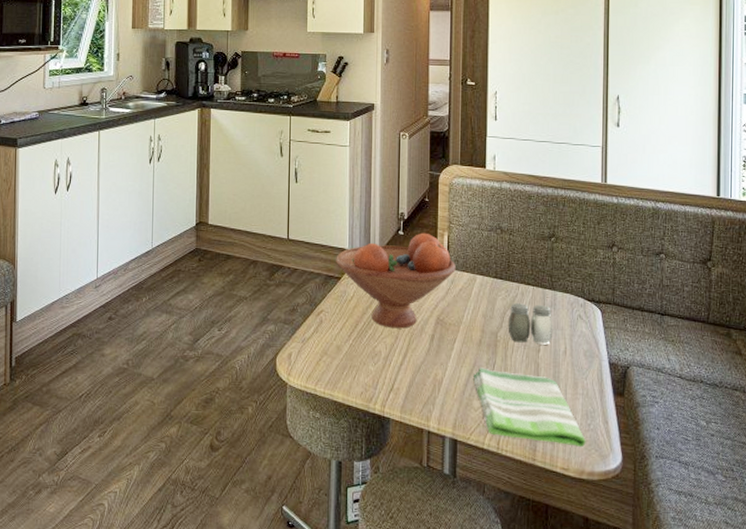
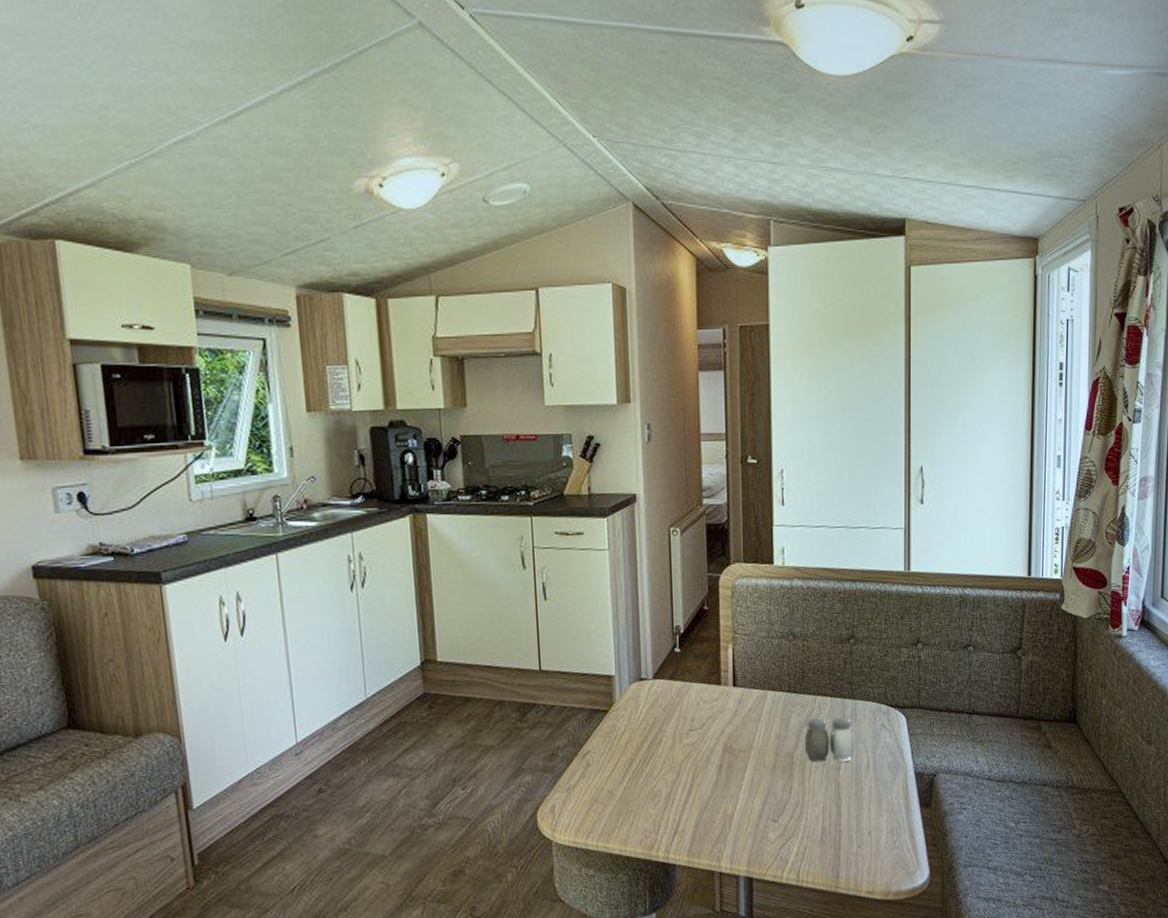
fruit bowl: present [336,233,456,329] -> none [601,647,743,763]
dish towel: present [473,367,586,447] -> none [768,795,892,868]

